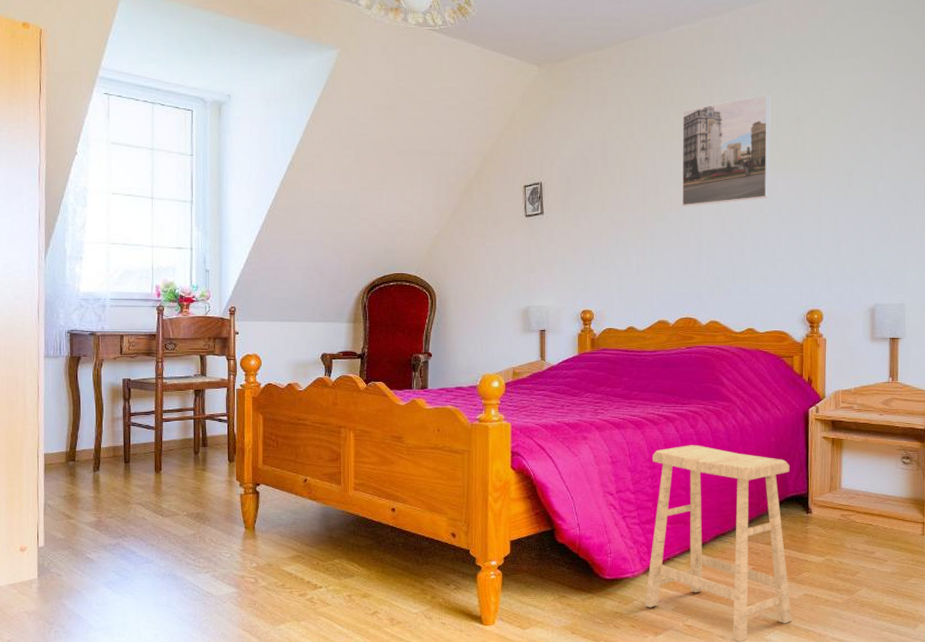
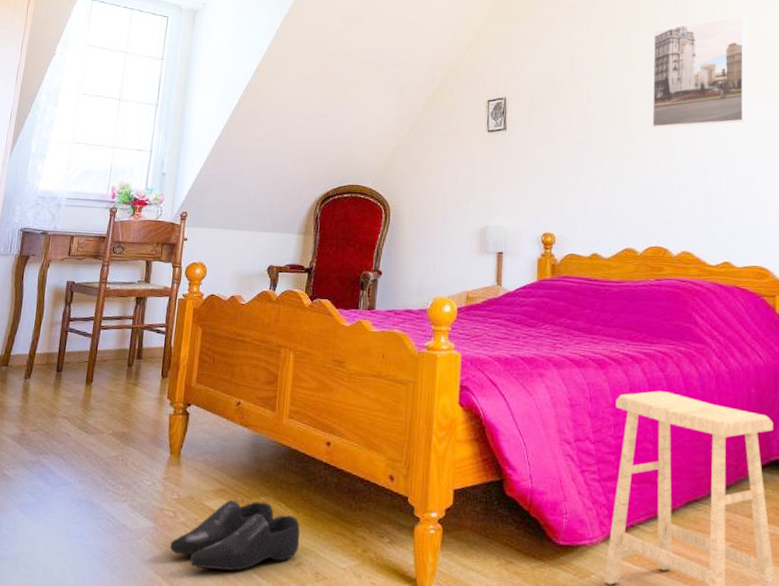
shoe: none [255,564,374,623] -> present [170,499,300,571]

